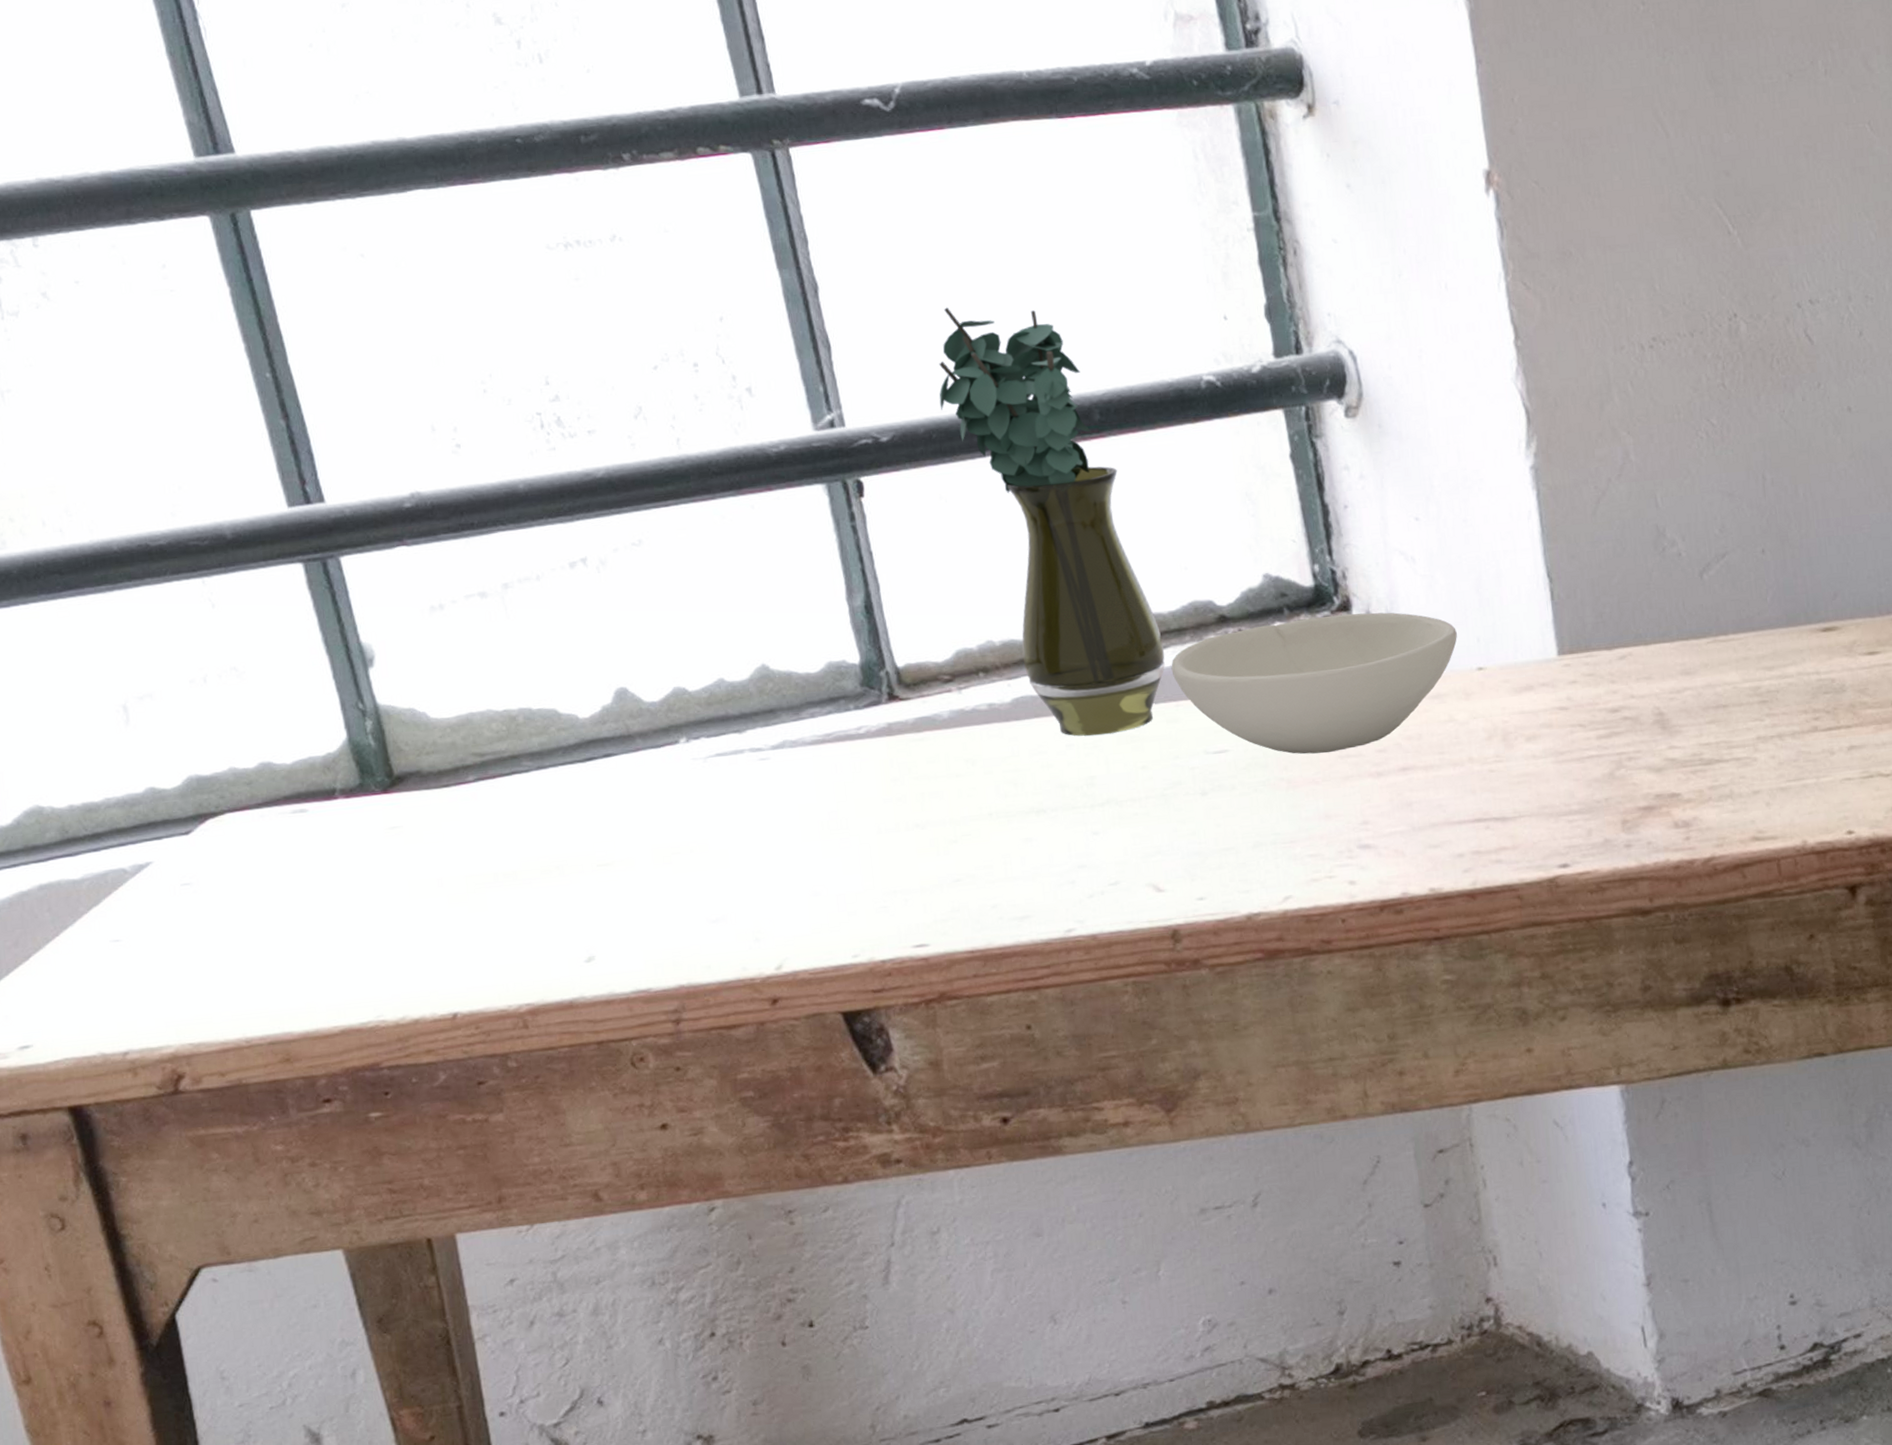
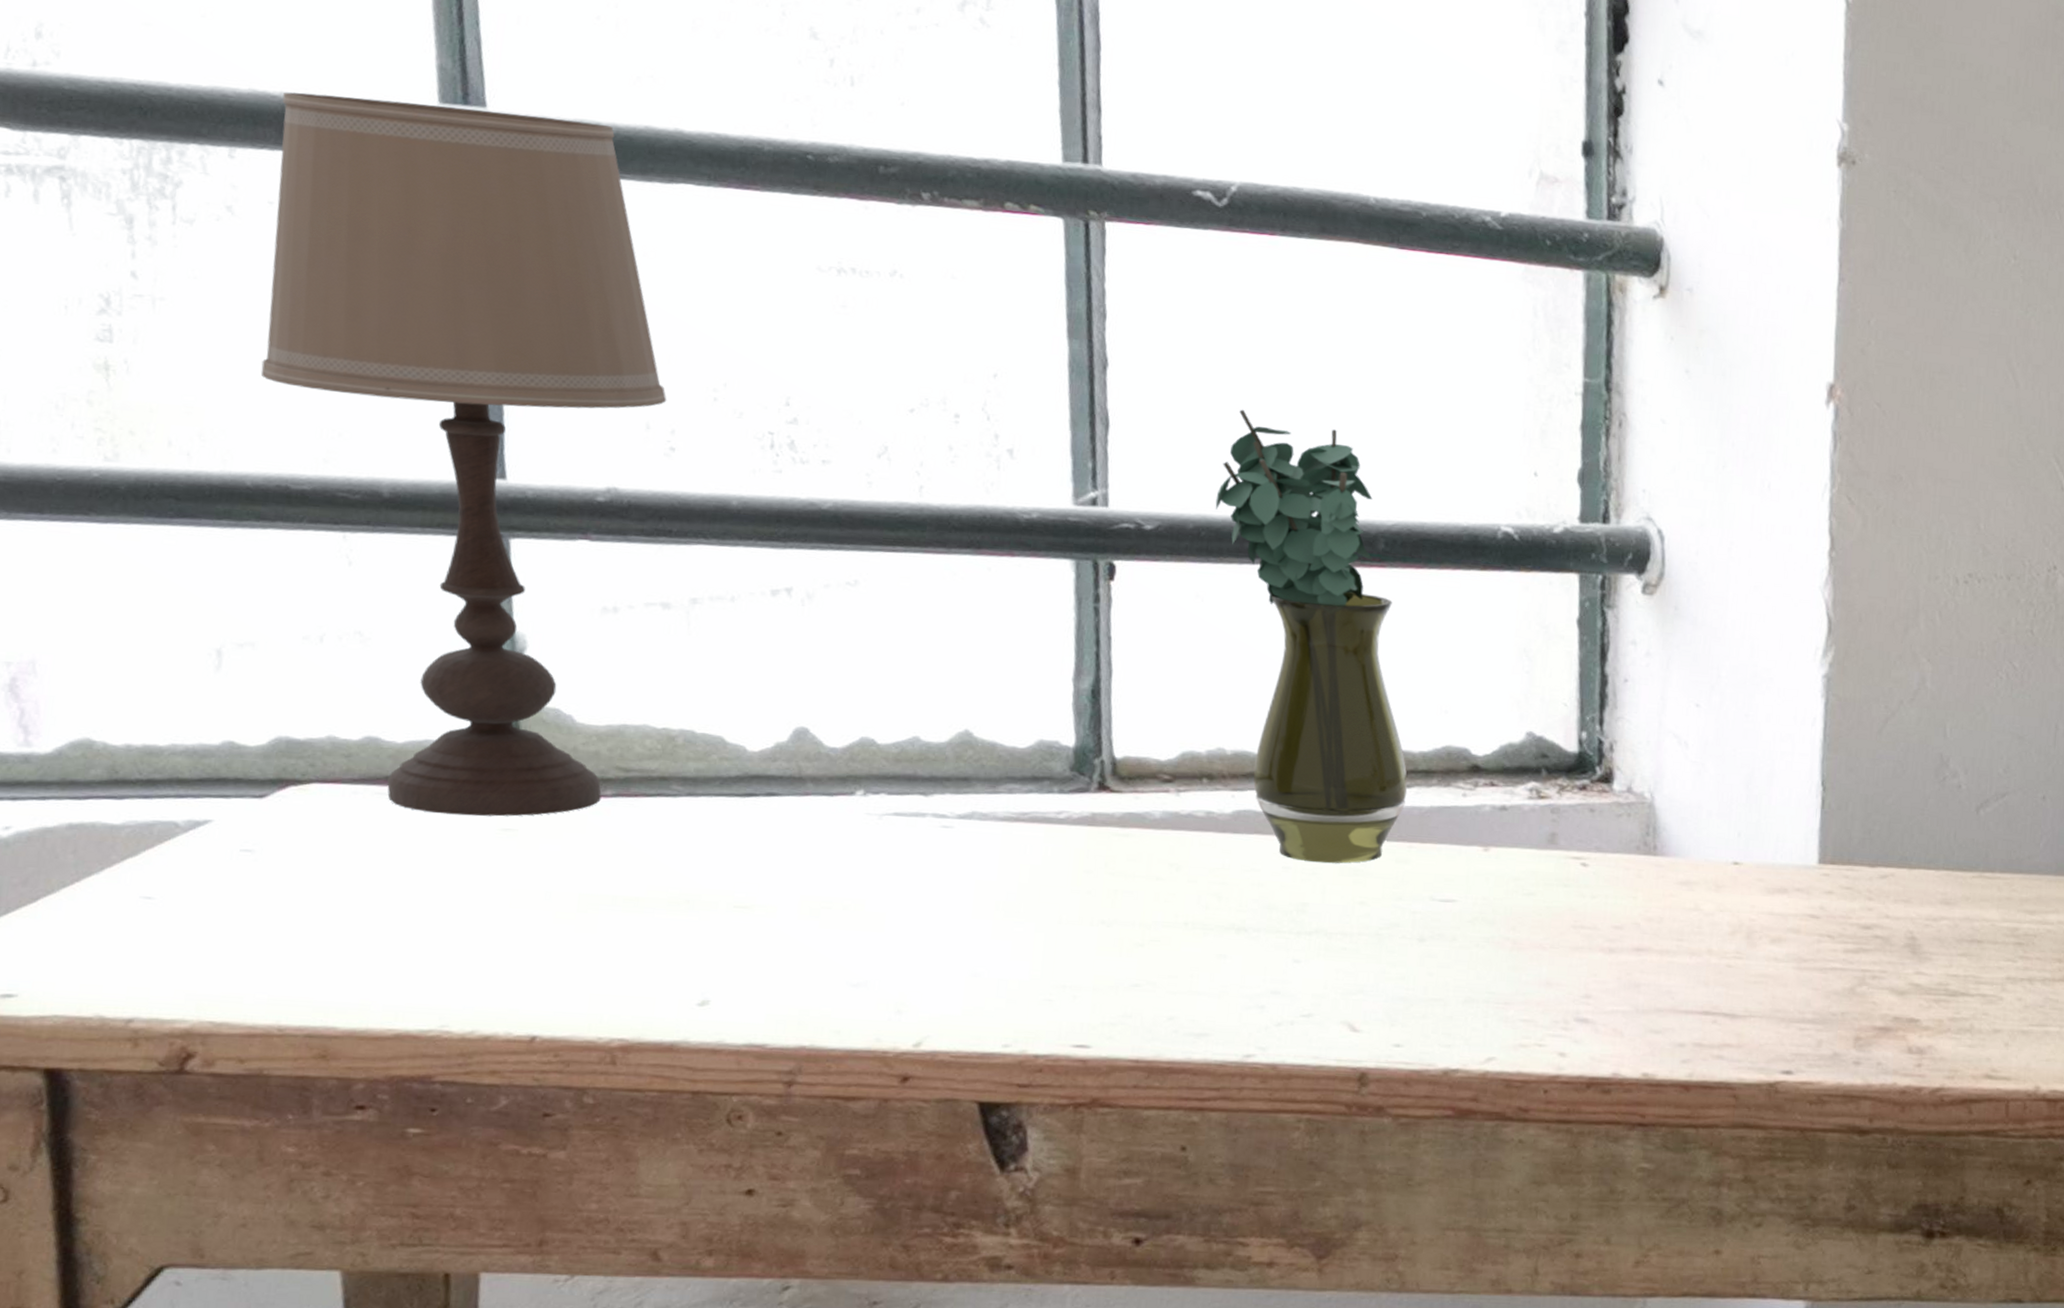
table lamp: none [65,148,466,824] -> present [260,92,667,817]
bowl: present [1171,612,1457,755] -> none [1411,782,1718,921]

